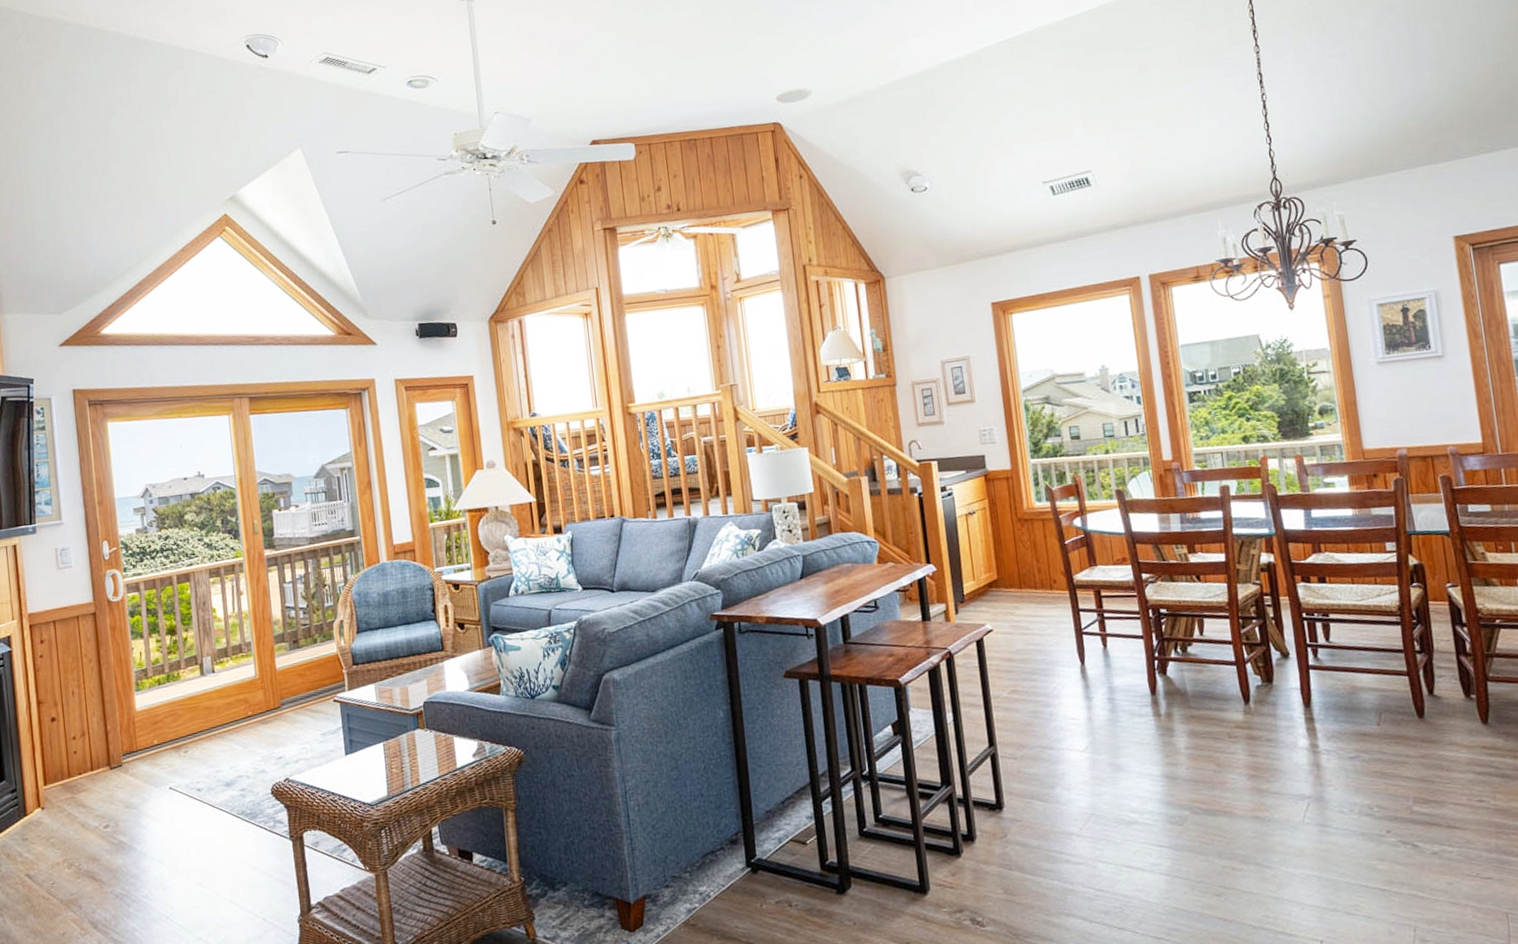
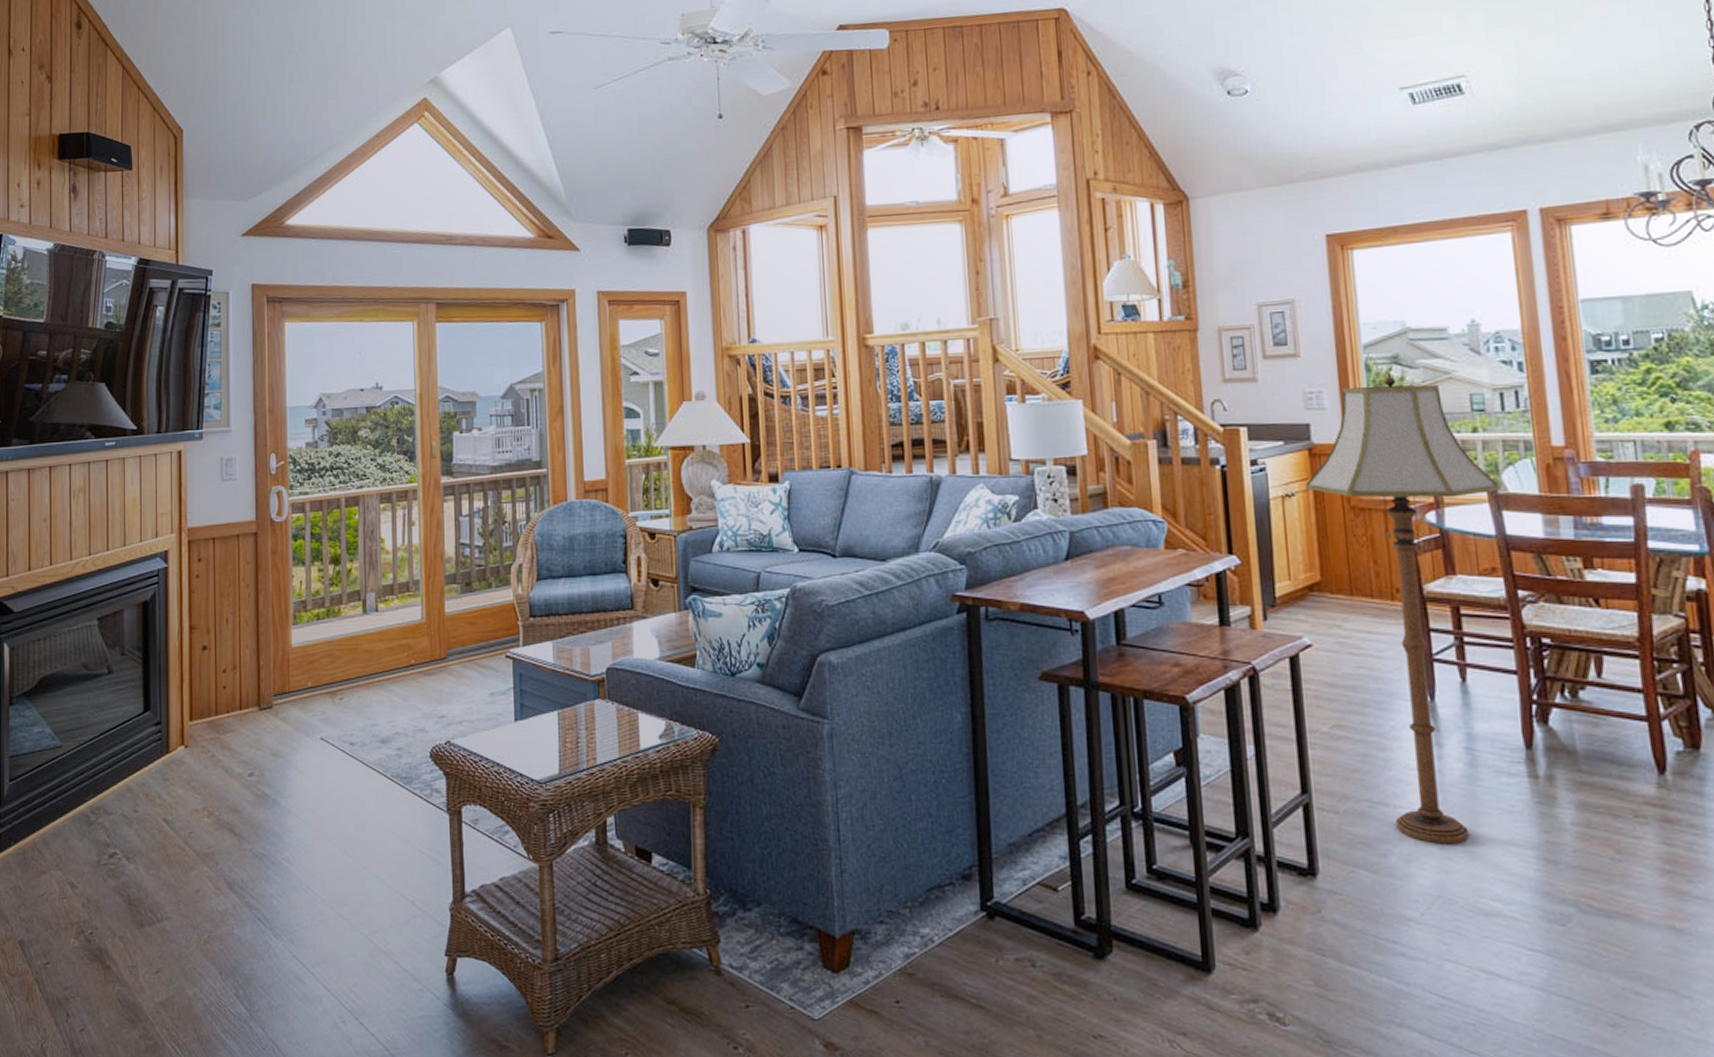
floor lamp: none [983,410,1127,774] -> present [1306,372,1500,844]

